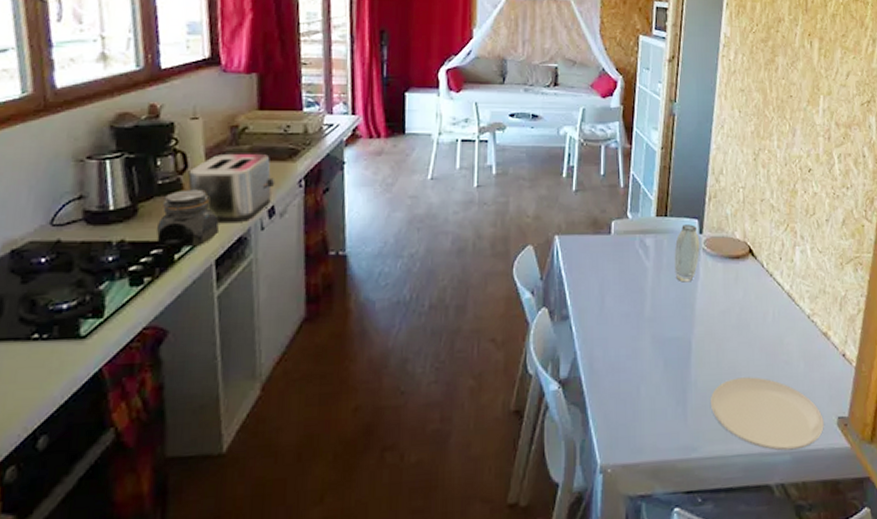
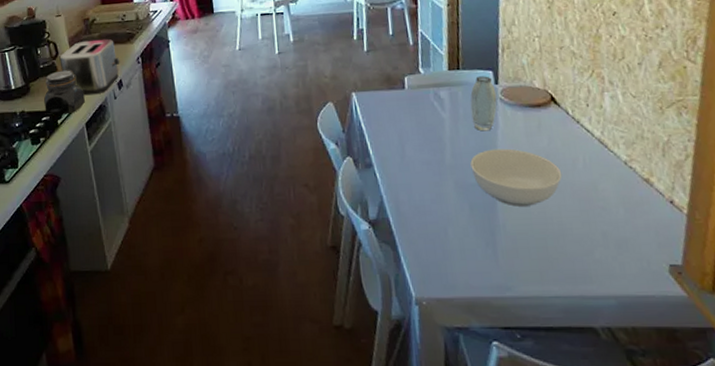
bowl: none [669,301,753,362] -> present [470,148,563,207]
plate: present [711,377,824,451] -> none [521,222,654,295]

